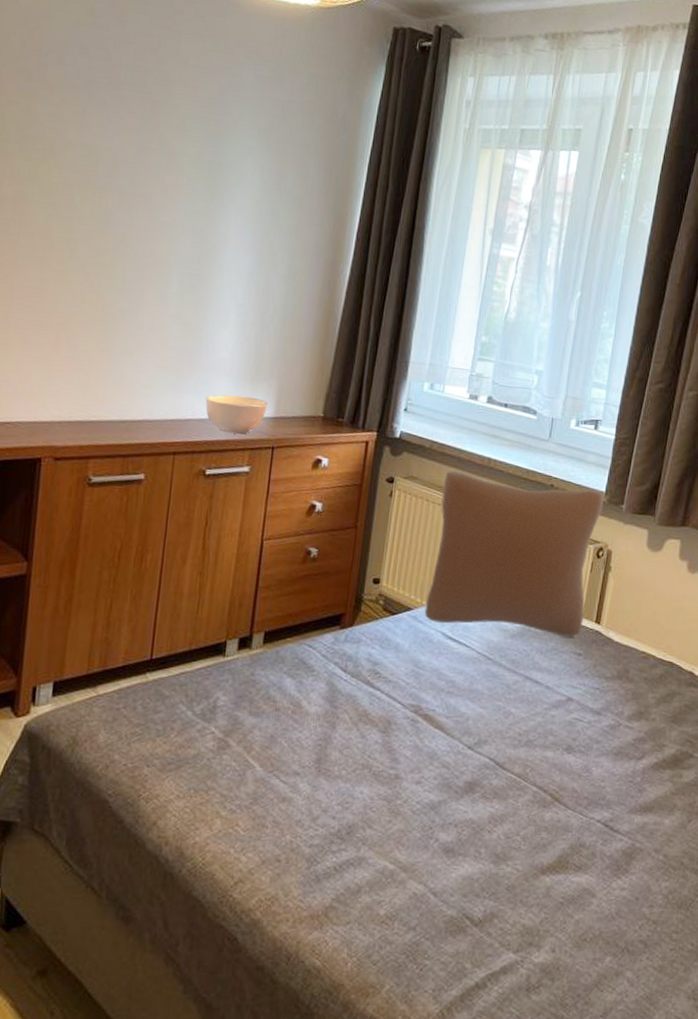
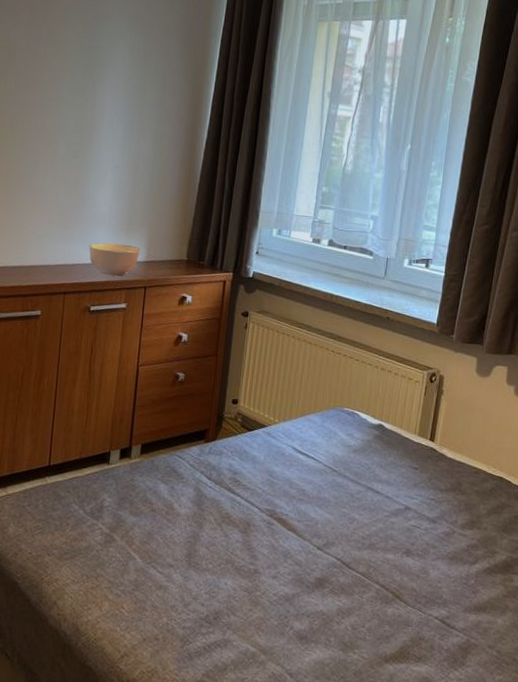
cushion: present [424,471,604,638] -> none [277,306,435,453]

